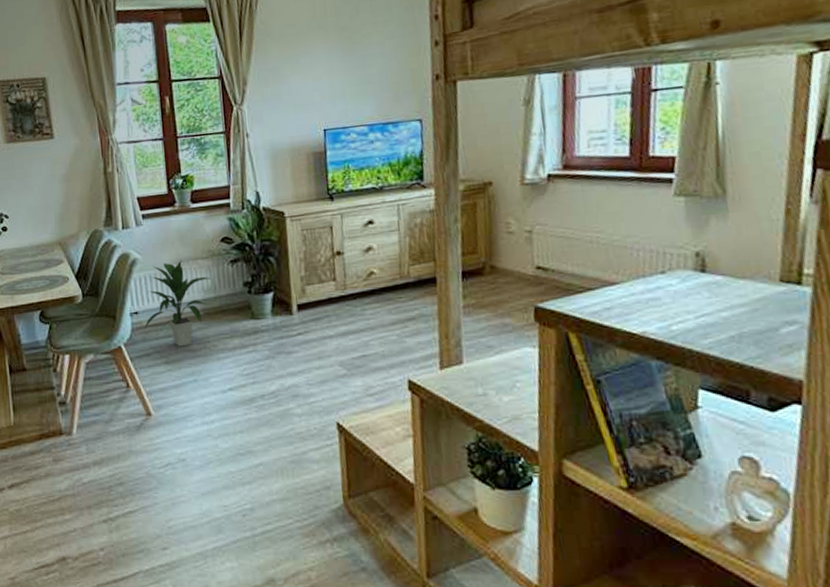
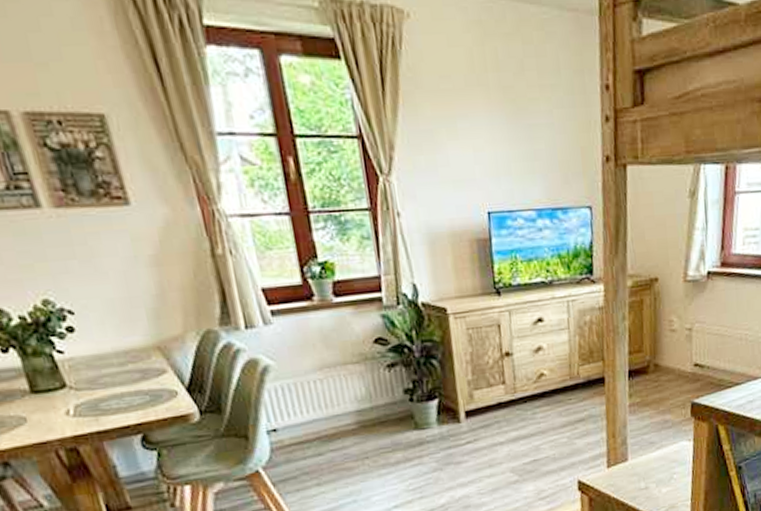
indoor plant: present [144,260,211,347] -> none [287,365,365,466]

